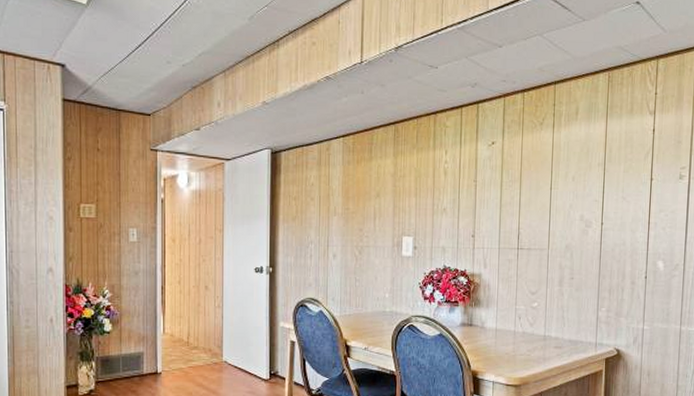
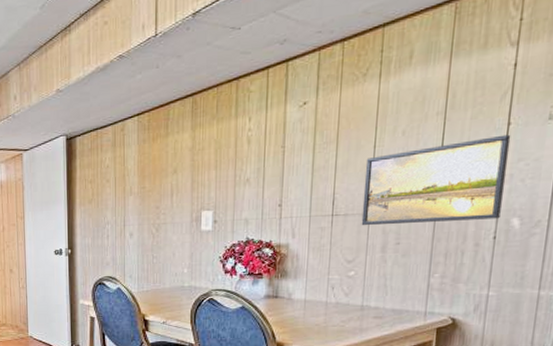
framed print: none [542,188,654,261] -> present [361,134,511,225]

